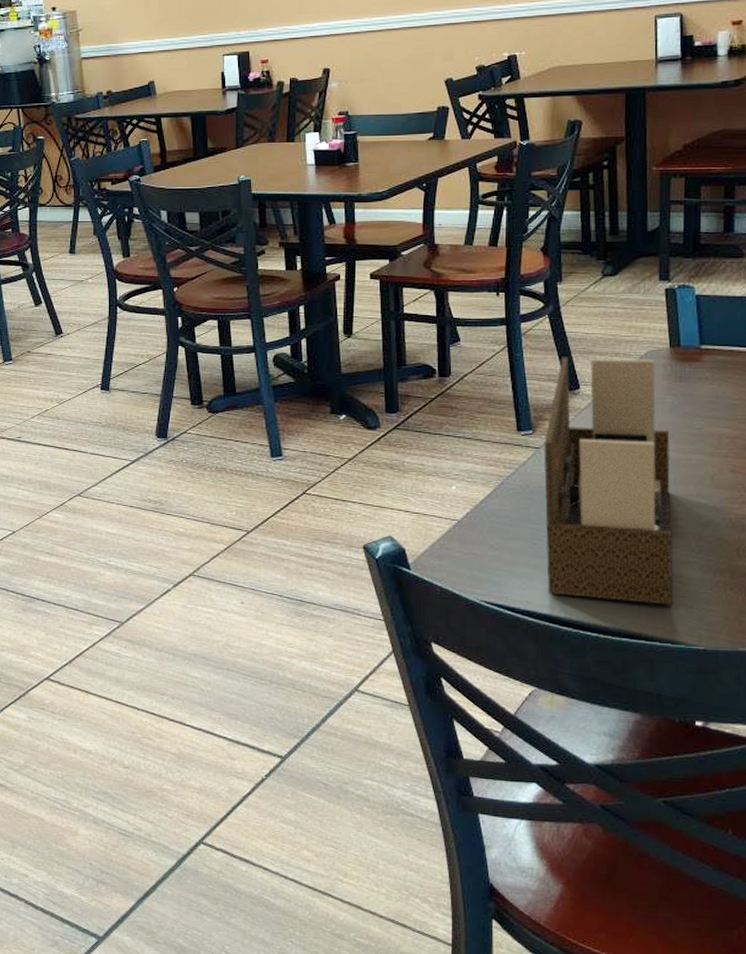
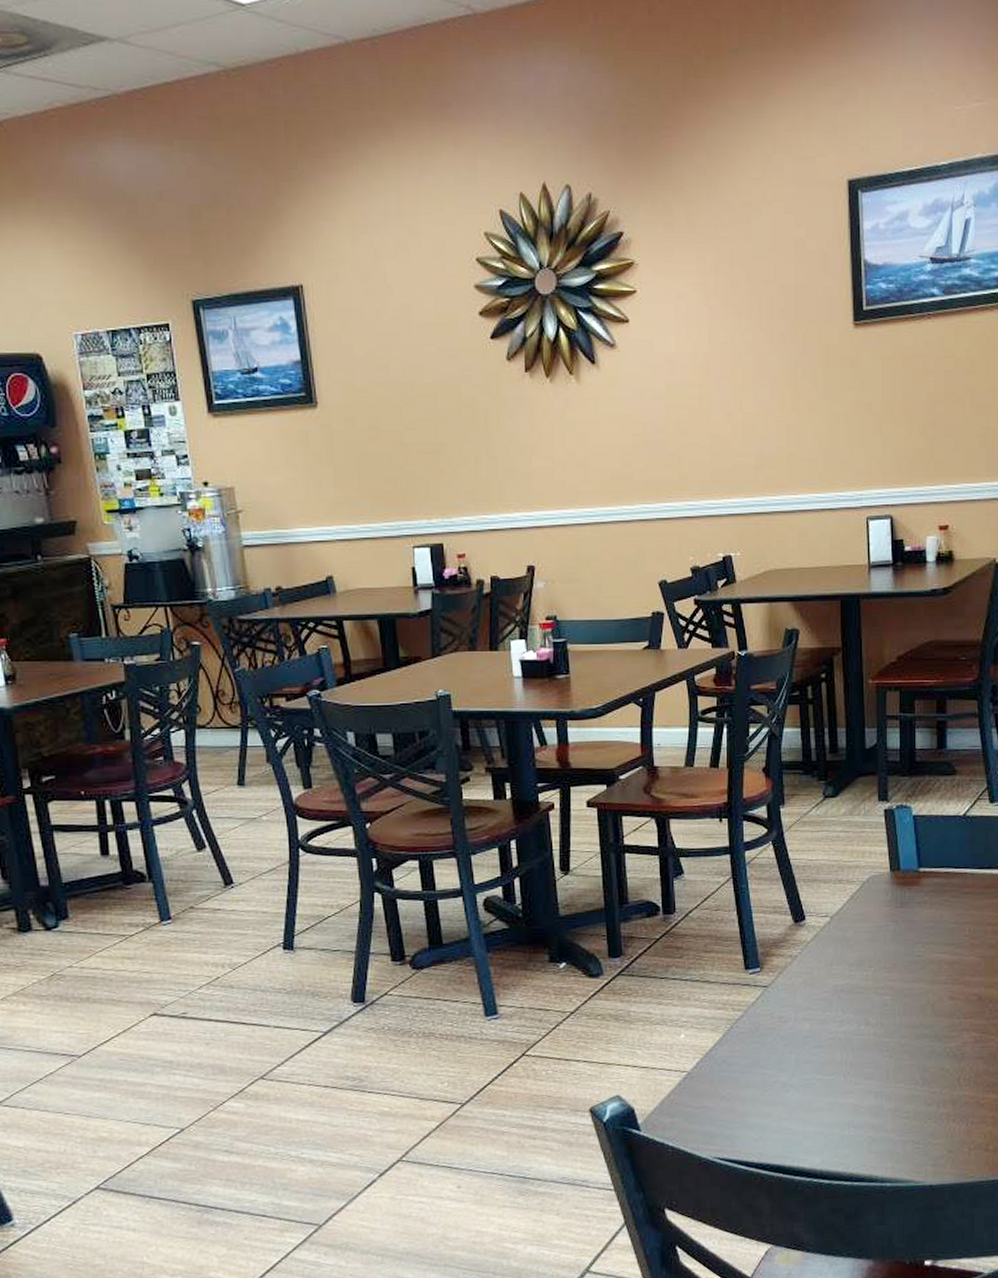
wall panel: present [544,357,673,605] -> none [772,885,900,1144]

